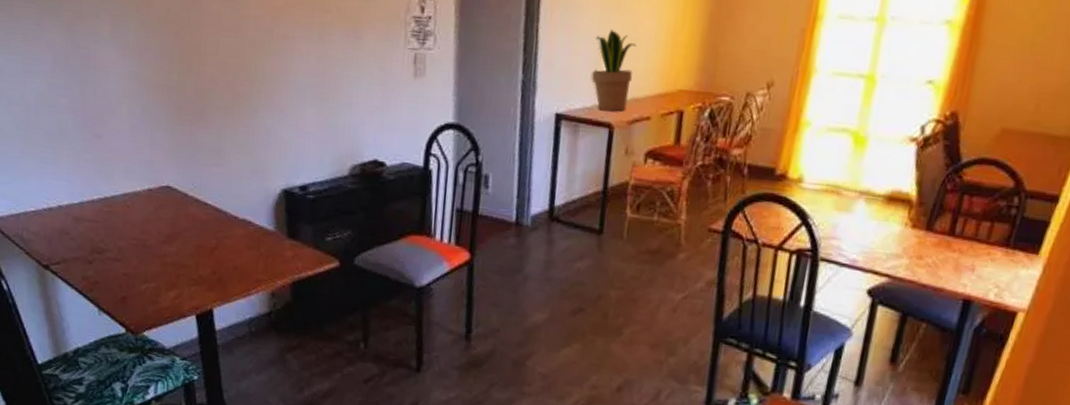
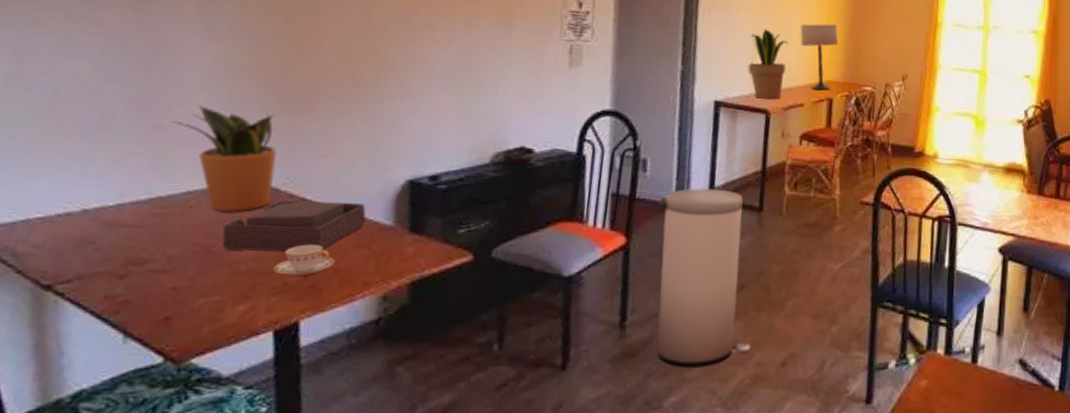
potted plant: none [106,118,183,213] -> present [172,106,277,212]
napkin holder: none [151,204,253,249] -> present [222,201,366,252]
teacup: none [190,243,234,272] -> present [273,244,336,277]
pedal bin: none [498,207,588,384] -> present [656,188,751,367]
table lamp: none [650,20,694,102] -> present [801,23,839,91]

